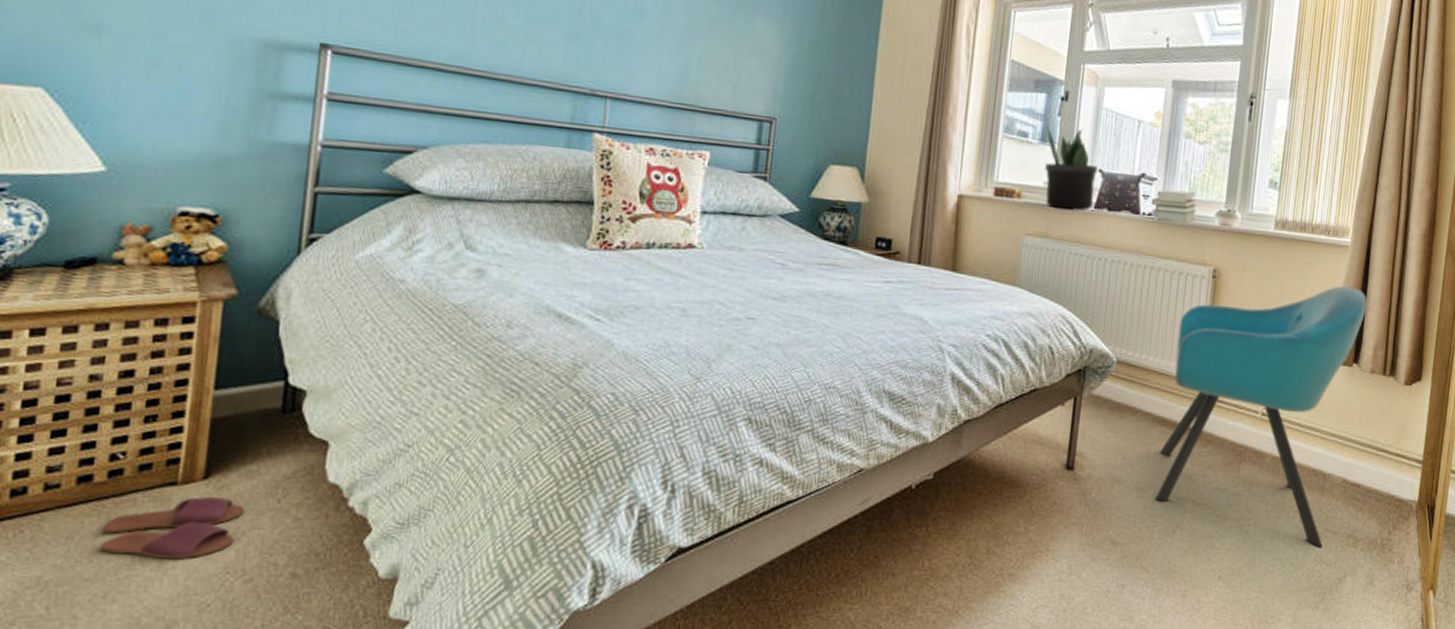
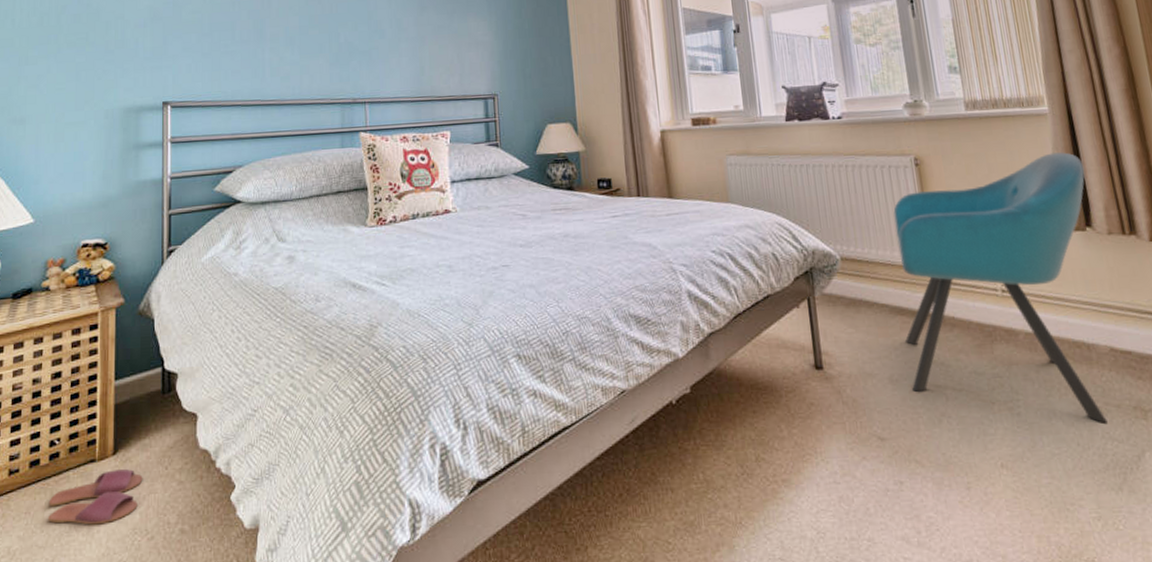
planter: present [1045,127,1098,212] -> none [726,54,784,128]
books: present [1152,189,1200,224] -> none [838,90,890,122]

